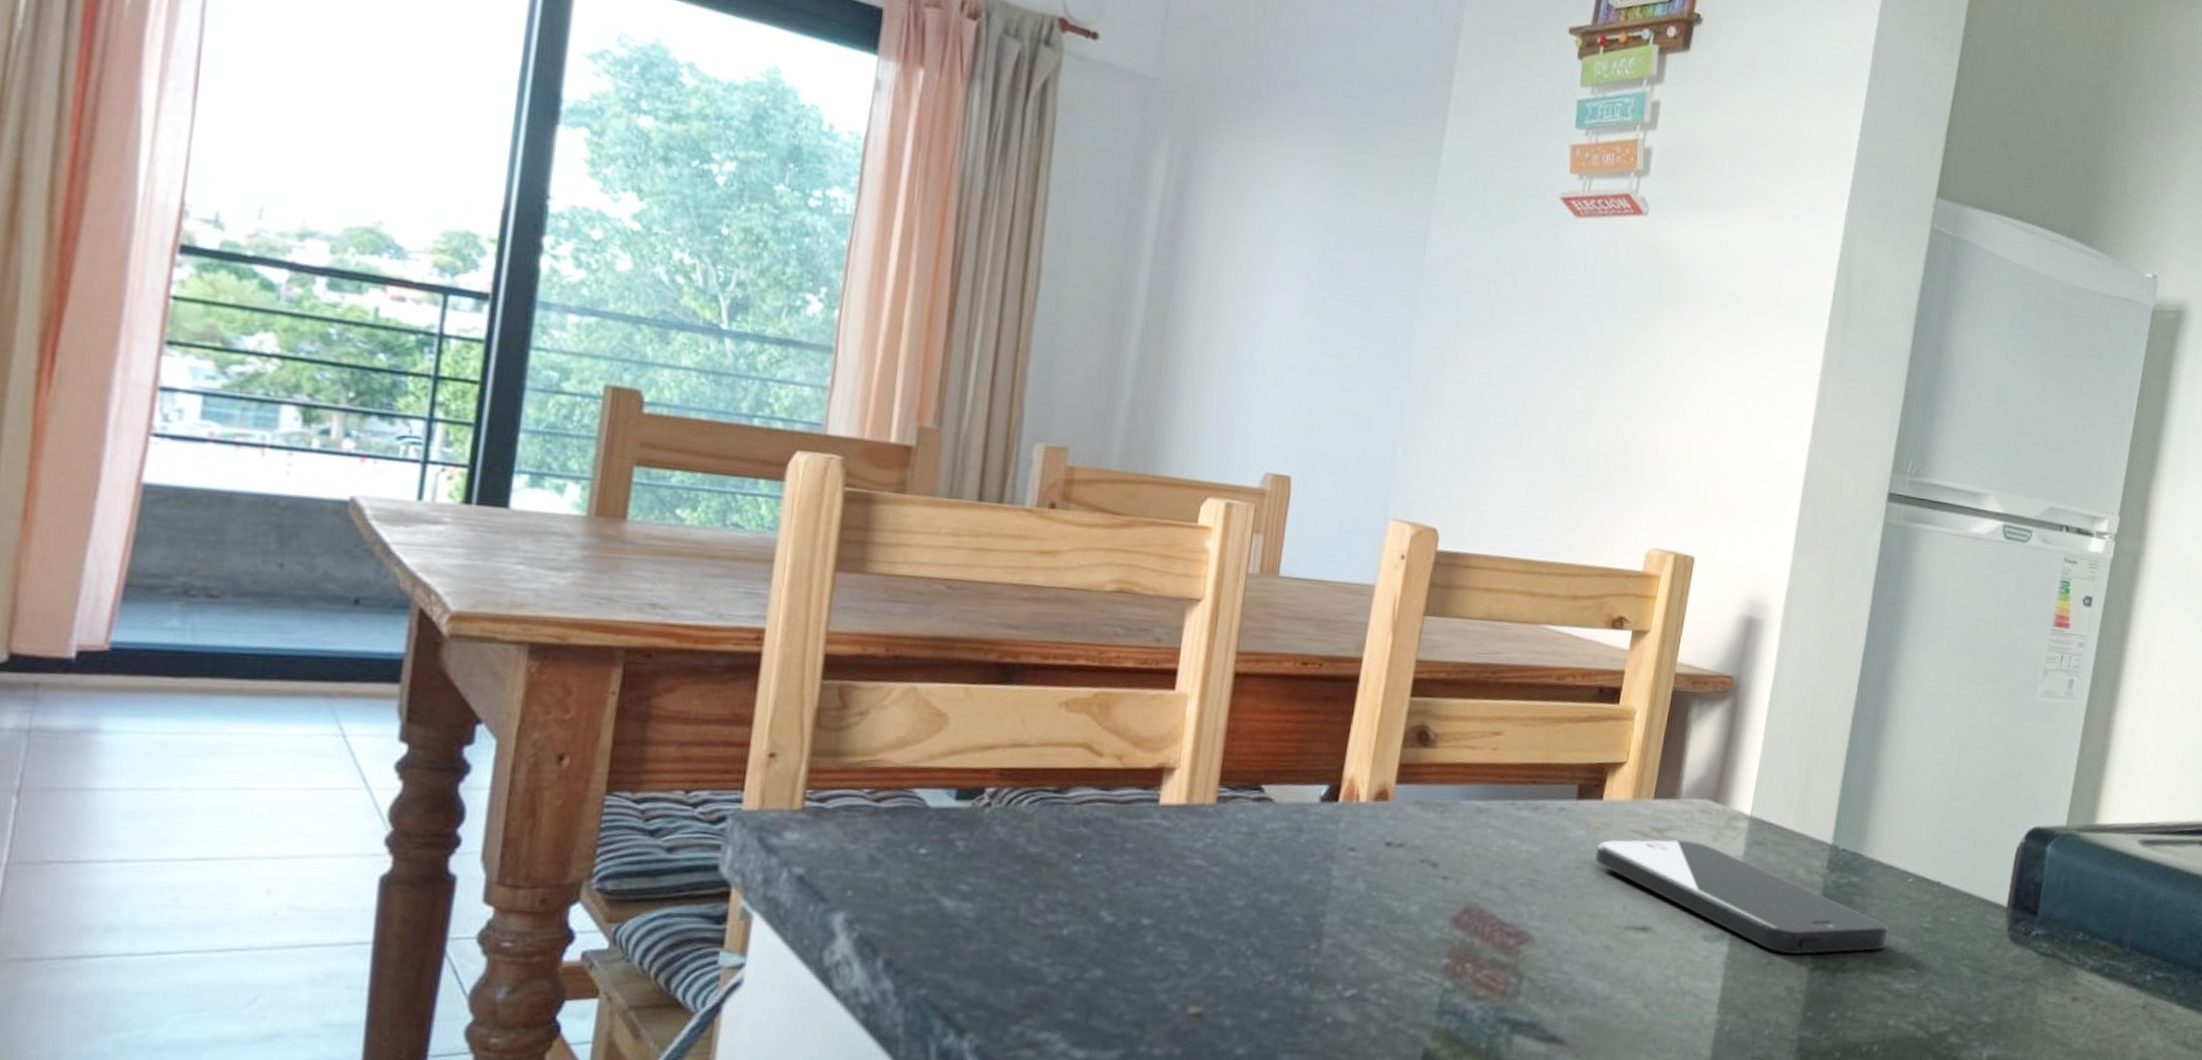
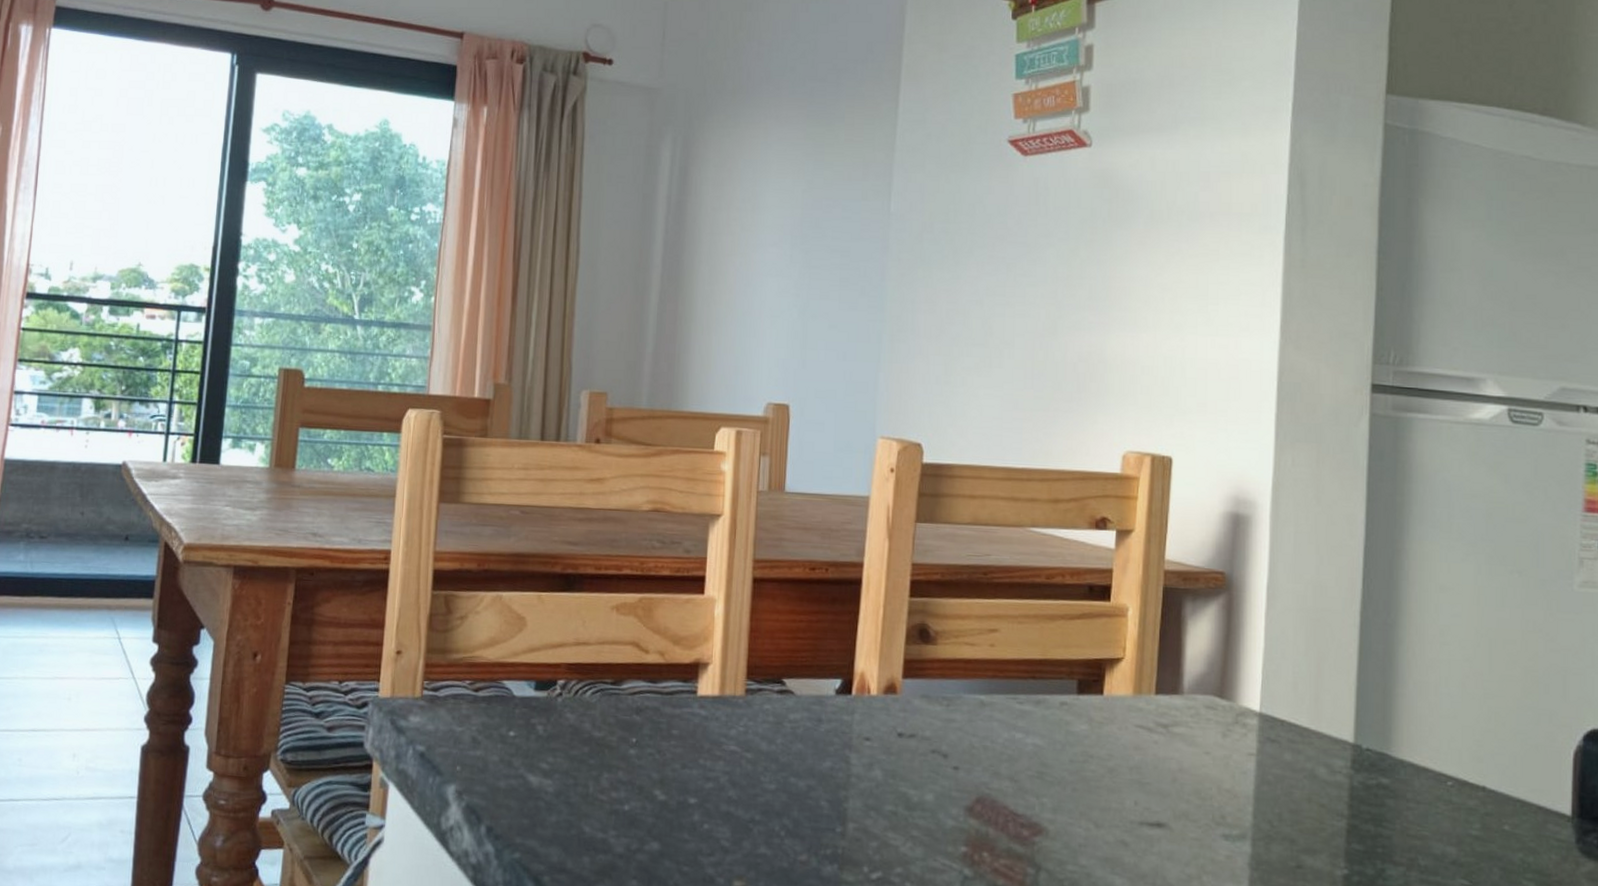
smartphone: present [1595,839,1889,955] -> none [1101,734,1431,859]

